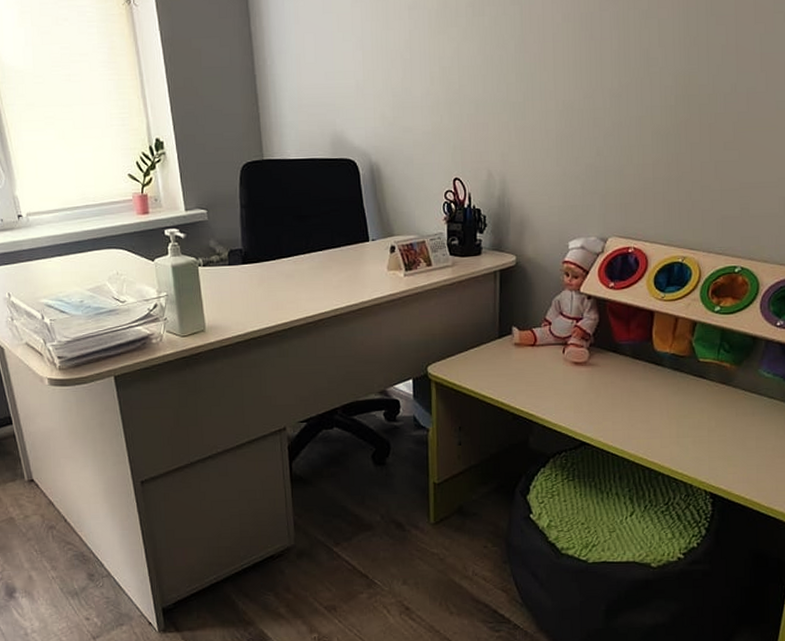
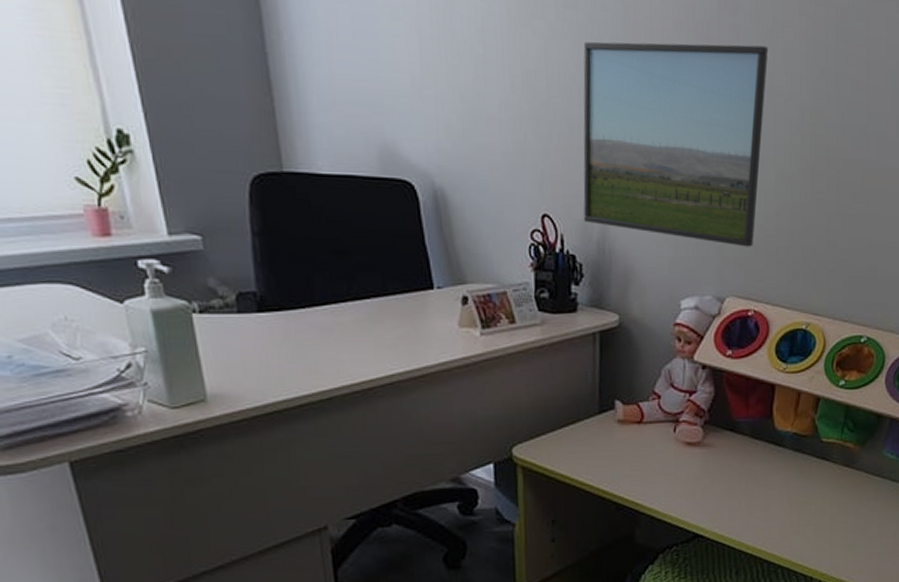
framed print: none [487,26,645,194] -> present [583,41,769,247]

